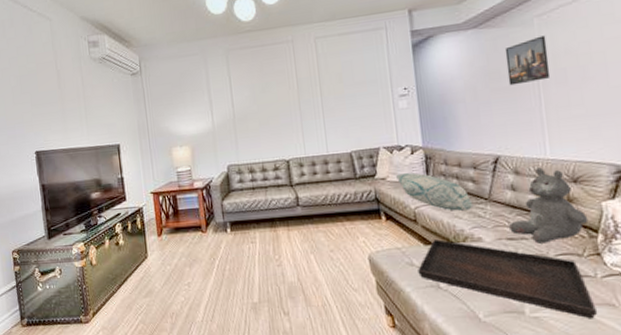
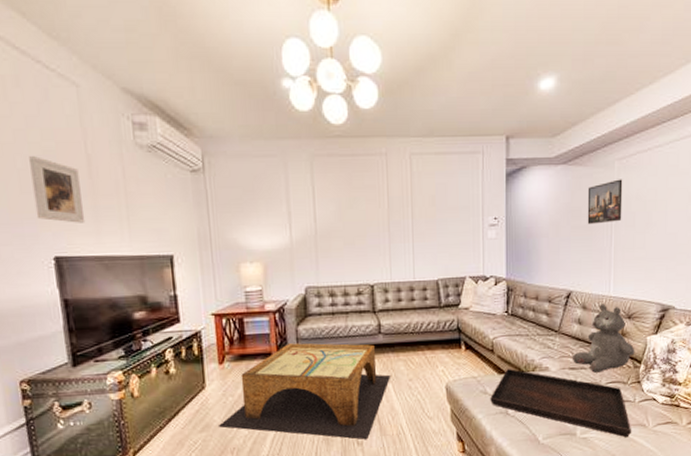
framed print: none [19,76,56,124] -> present [29,156,85,223]
coffee table: none [160,216,312,309] -> present [219,343,391,439]
decorative pillow: present [395,172,474,211] -> none [478,304,545,342]

